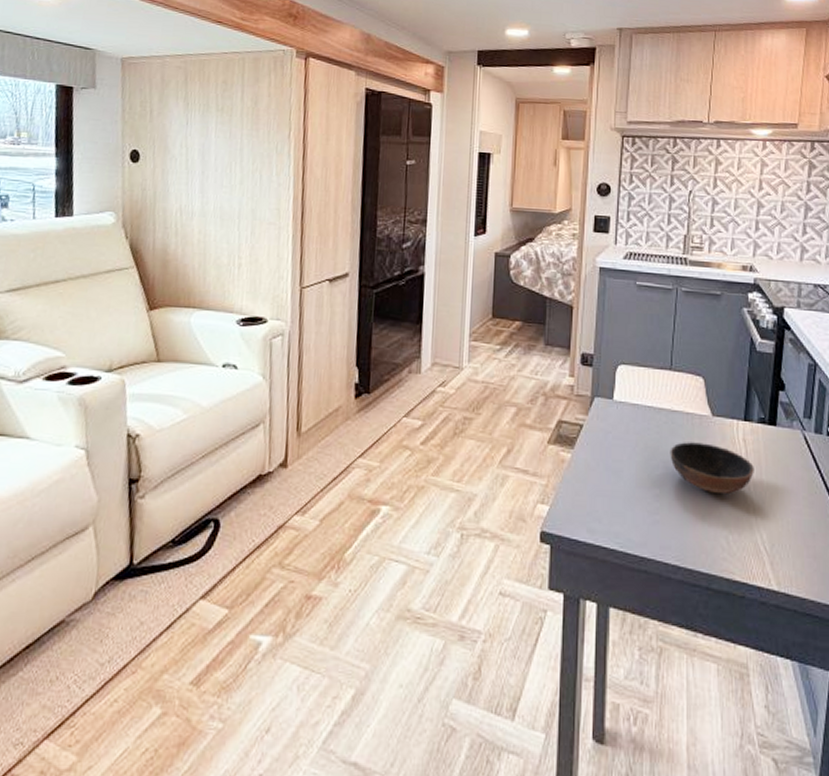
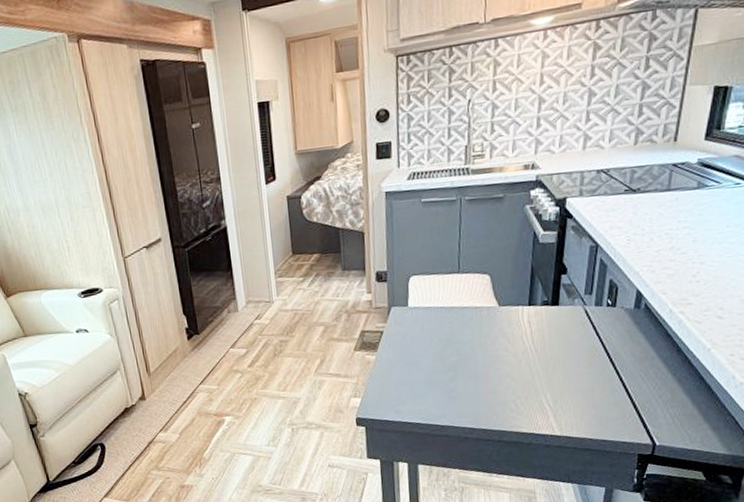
bowl: present [670,442,754,495] -> none [461,329,539,369]

